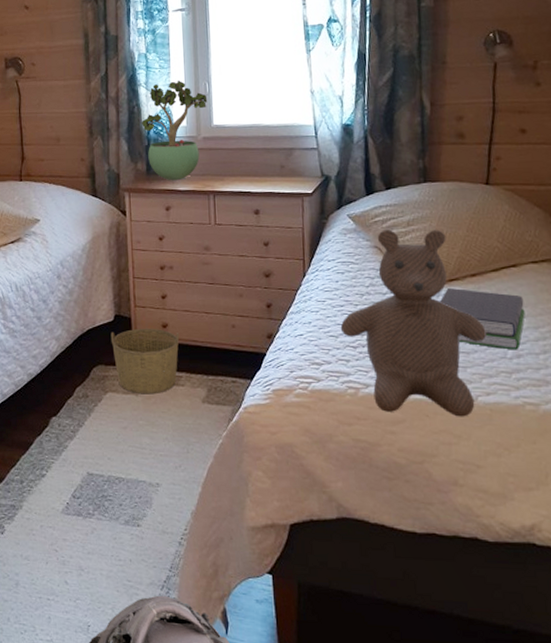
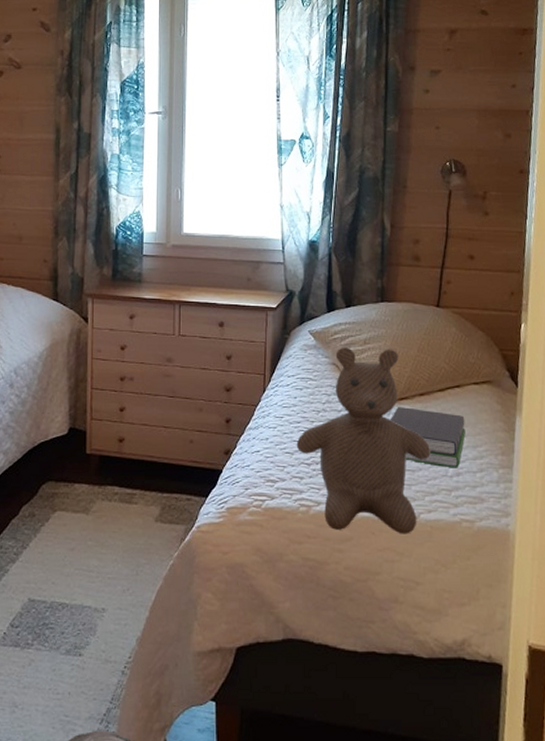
basket: present [111,328,180,395] -> none [63,442,136,513]
potted plant: present [141,81,208,181] -> none [109,185,179,289]

